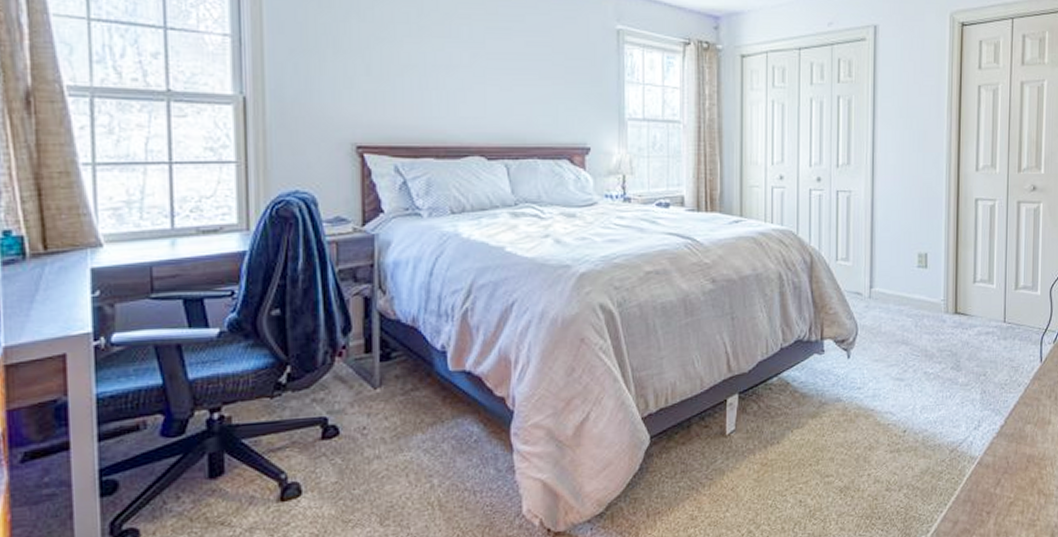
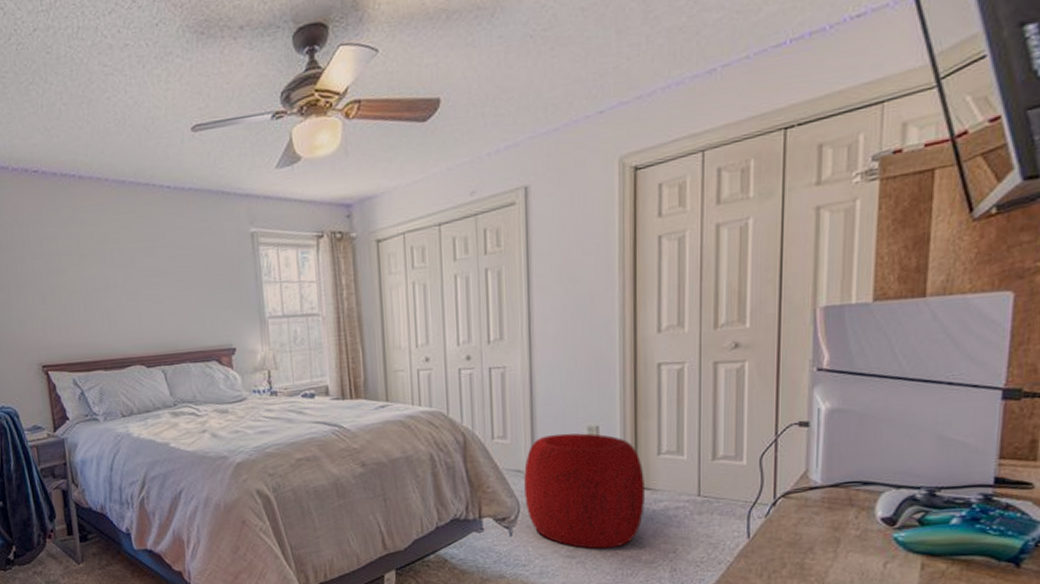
pouf: none [863,258,963,372] -> present [524,433,645,549]

